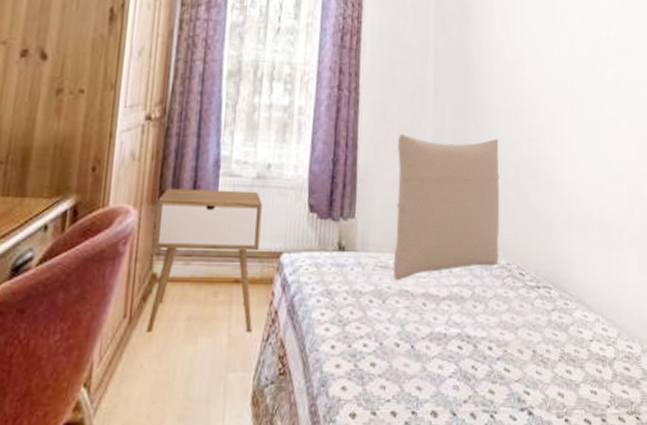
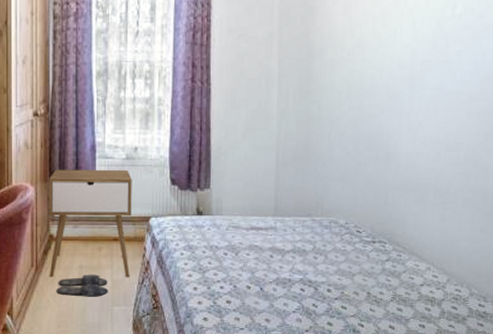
slippers: none [154,328,223,360] -> present [56,274,108,297]
pillow: present [392,134,500,281] -> none [243,117,340,238]

